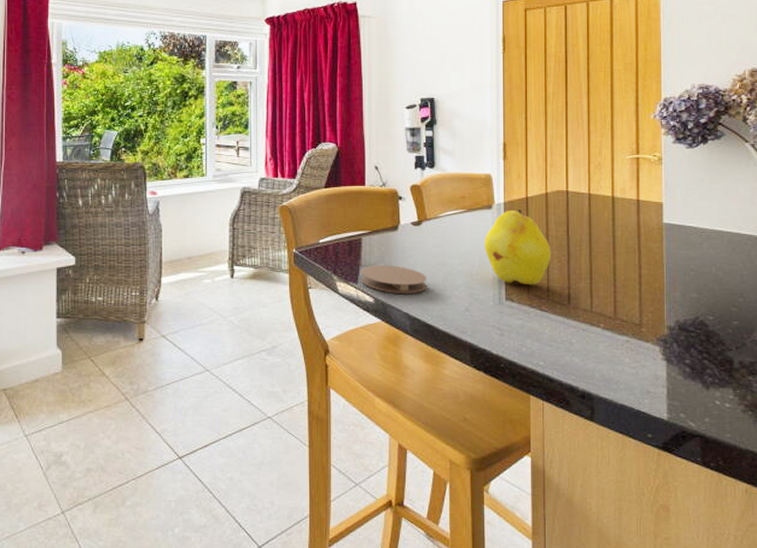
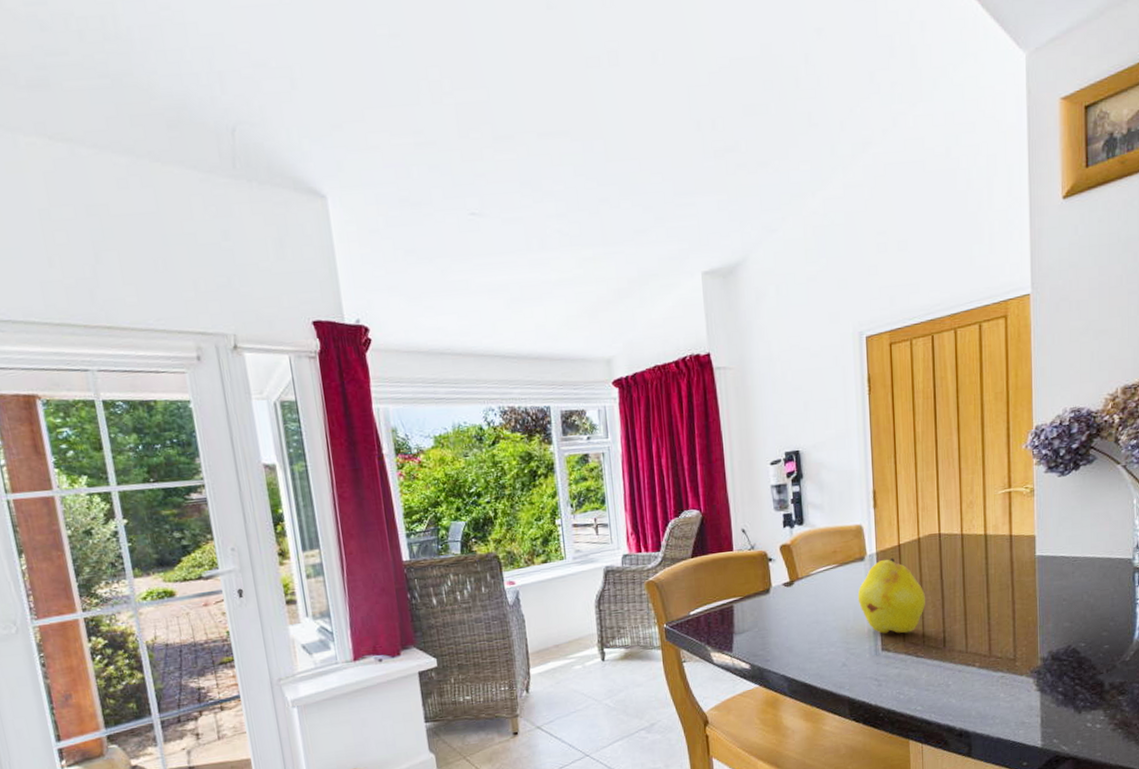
coaster: present [361,265,427,294] -> none [735,629,803,658]

